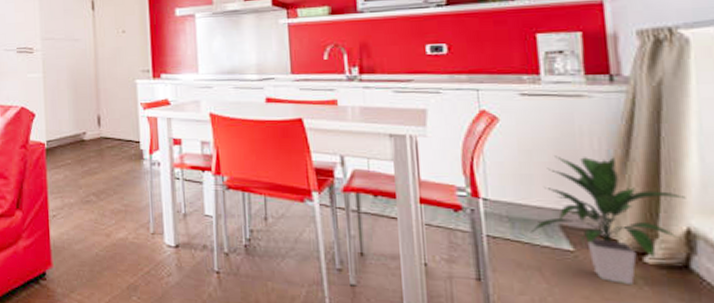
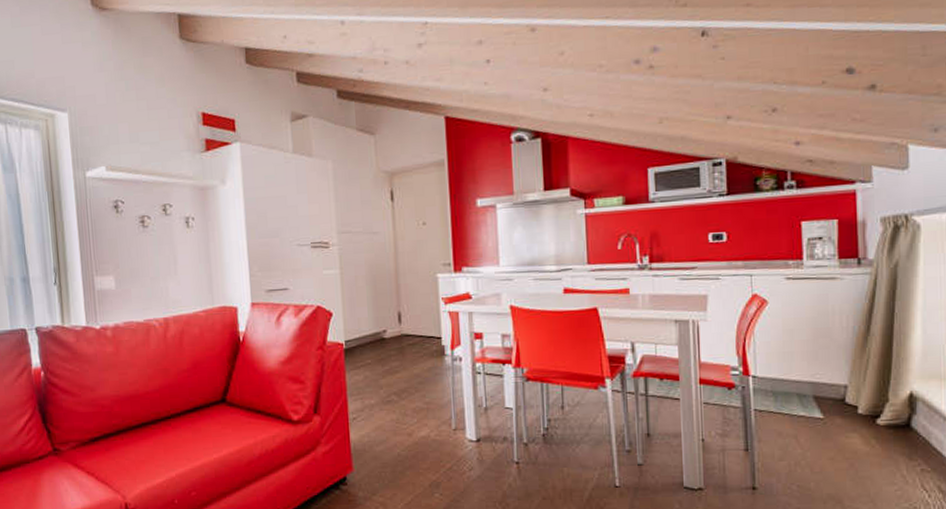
indoor plant: present [530,155,686,286] -> none [789,333,911,445]

